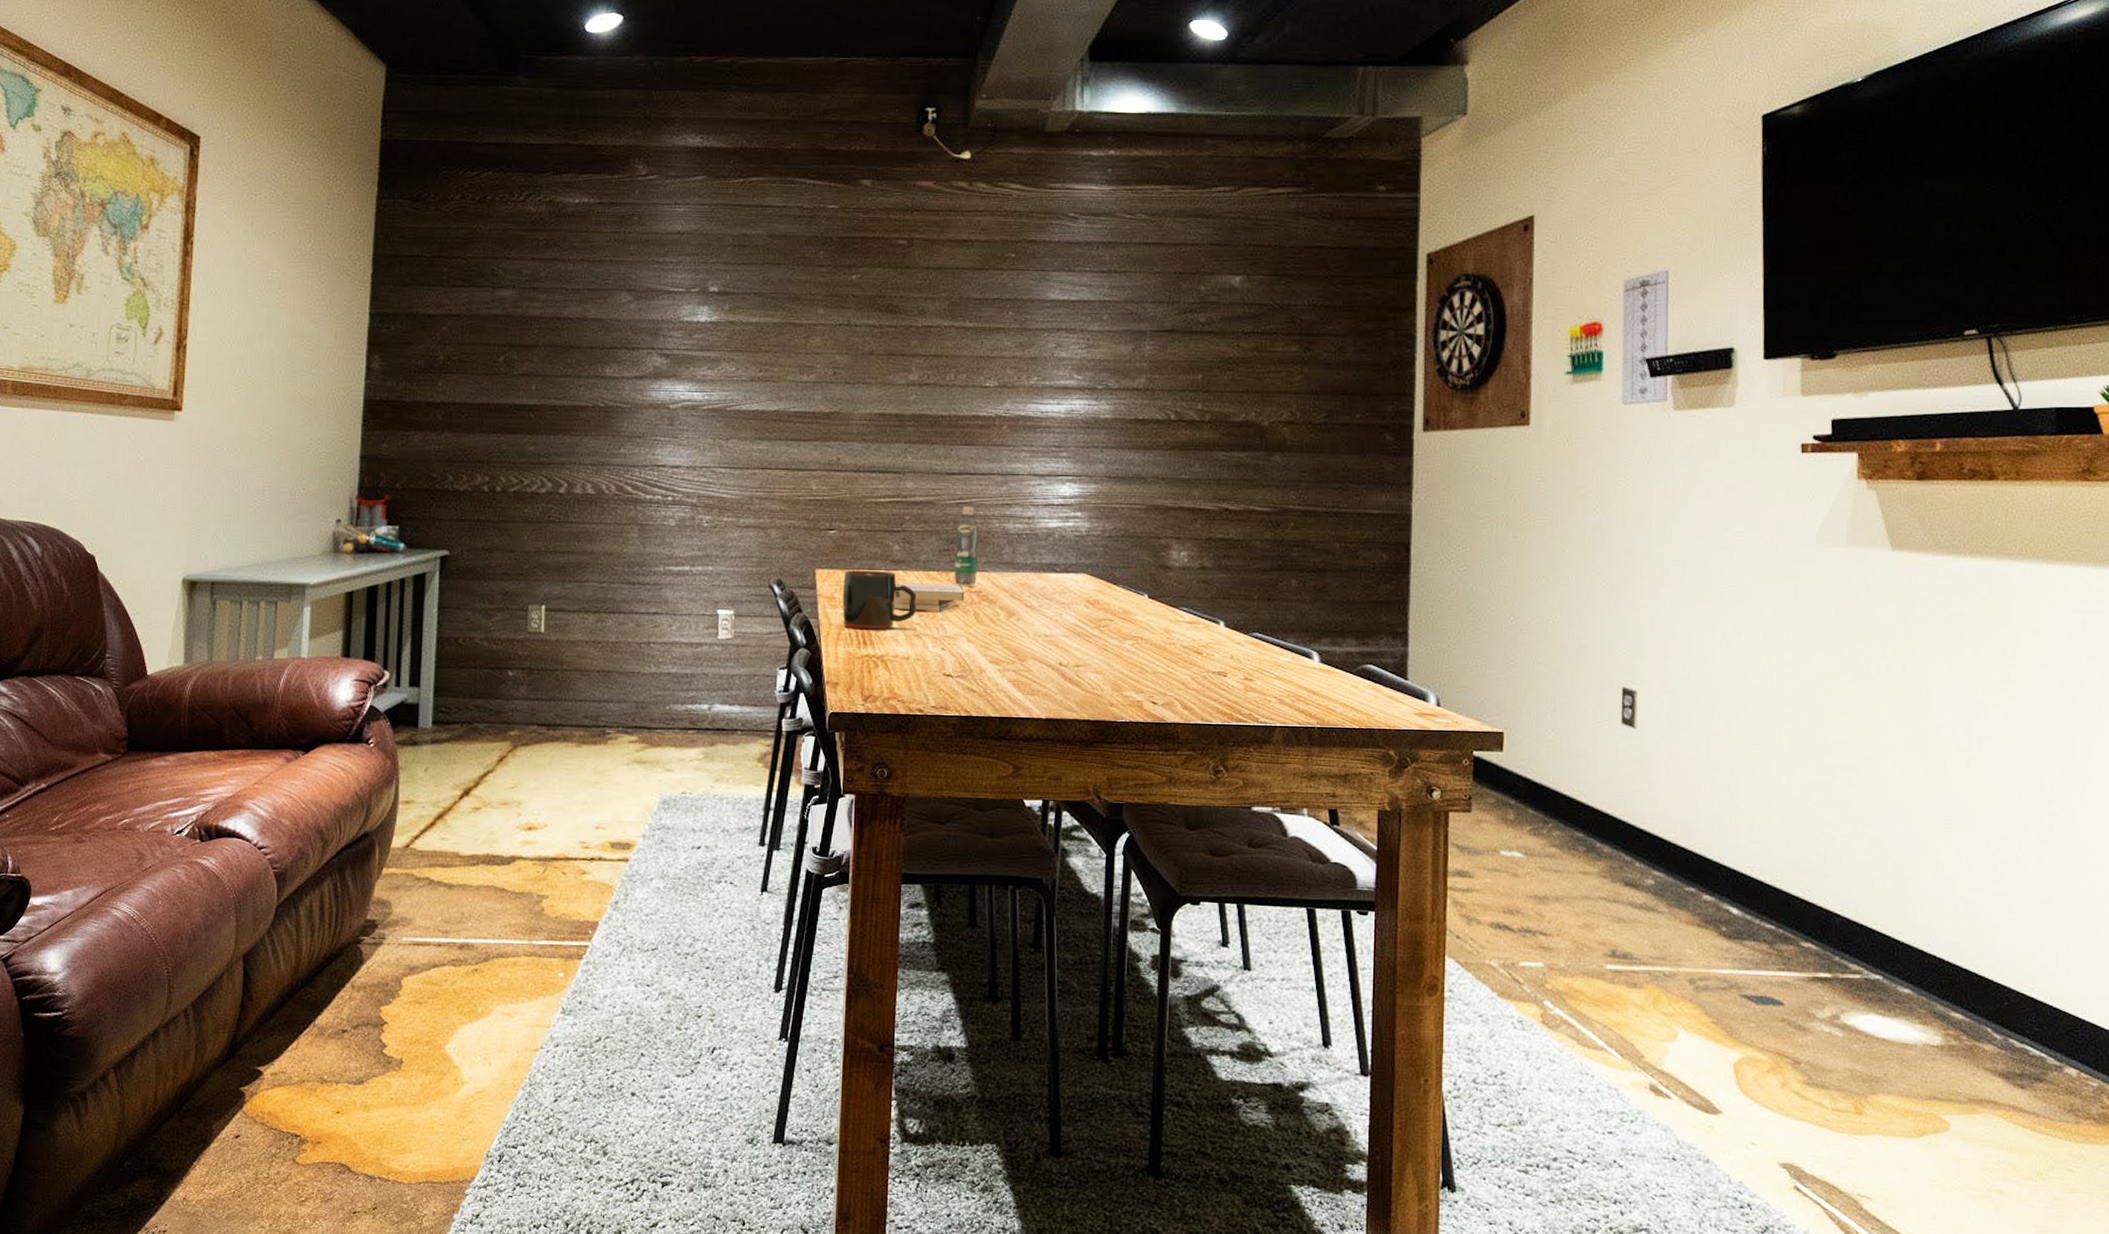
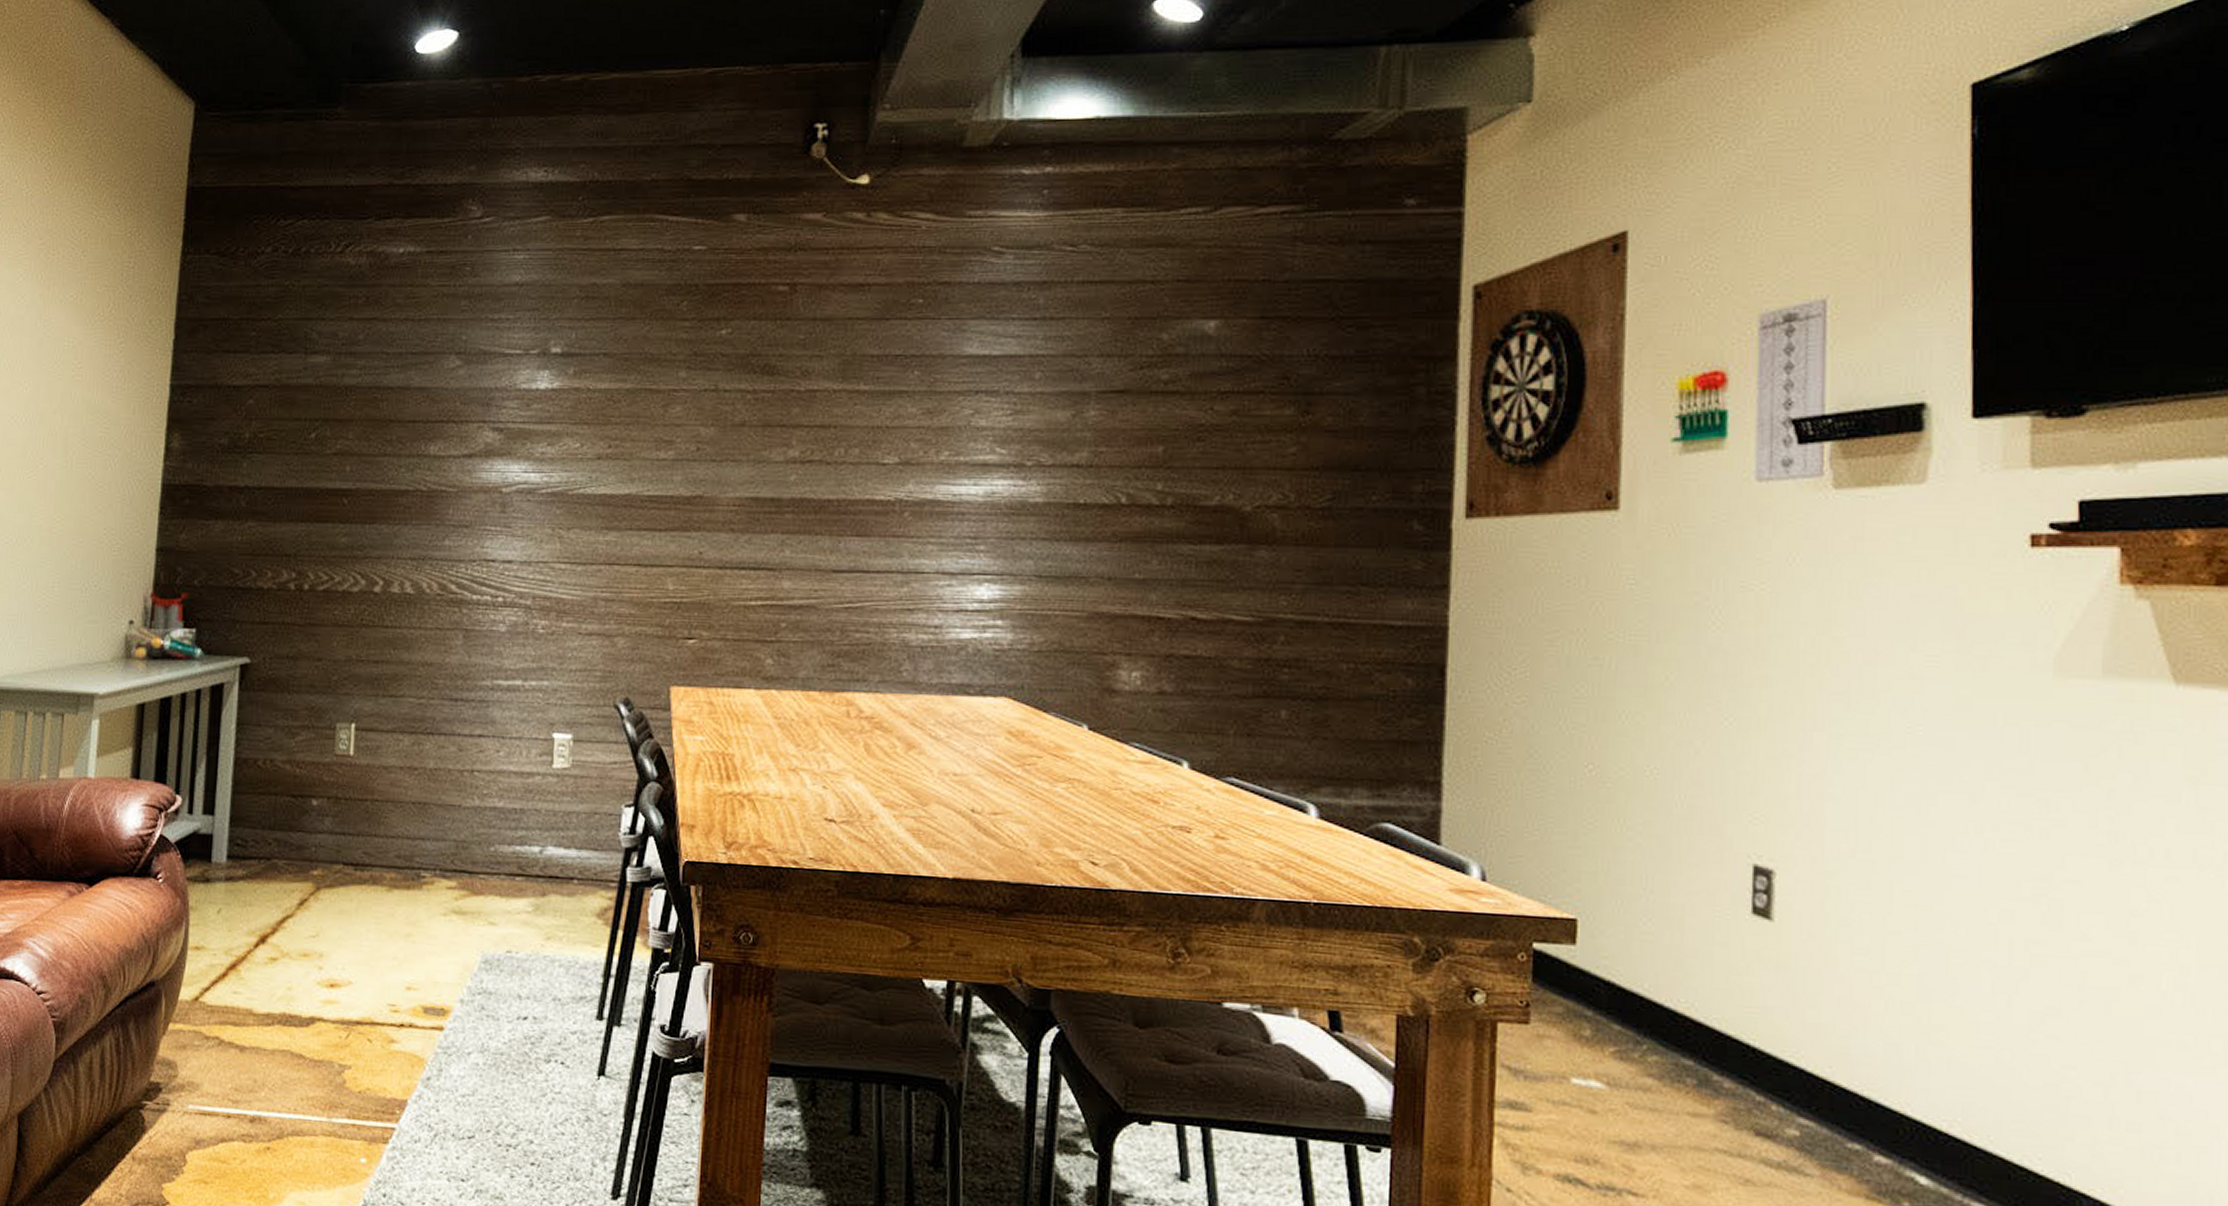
mug: present [843,570,916,629] -> none [702,688,793,761]
books: present [894,583,964,612] -> none [765,705,852,741]
bottle: present [954,506,979,586] -> none [840,612,872,711]

